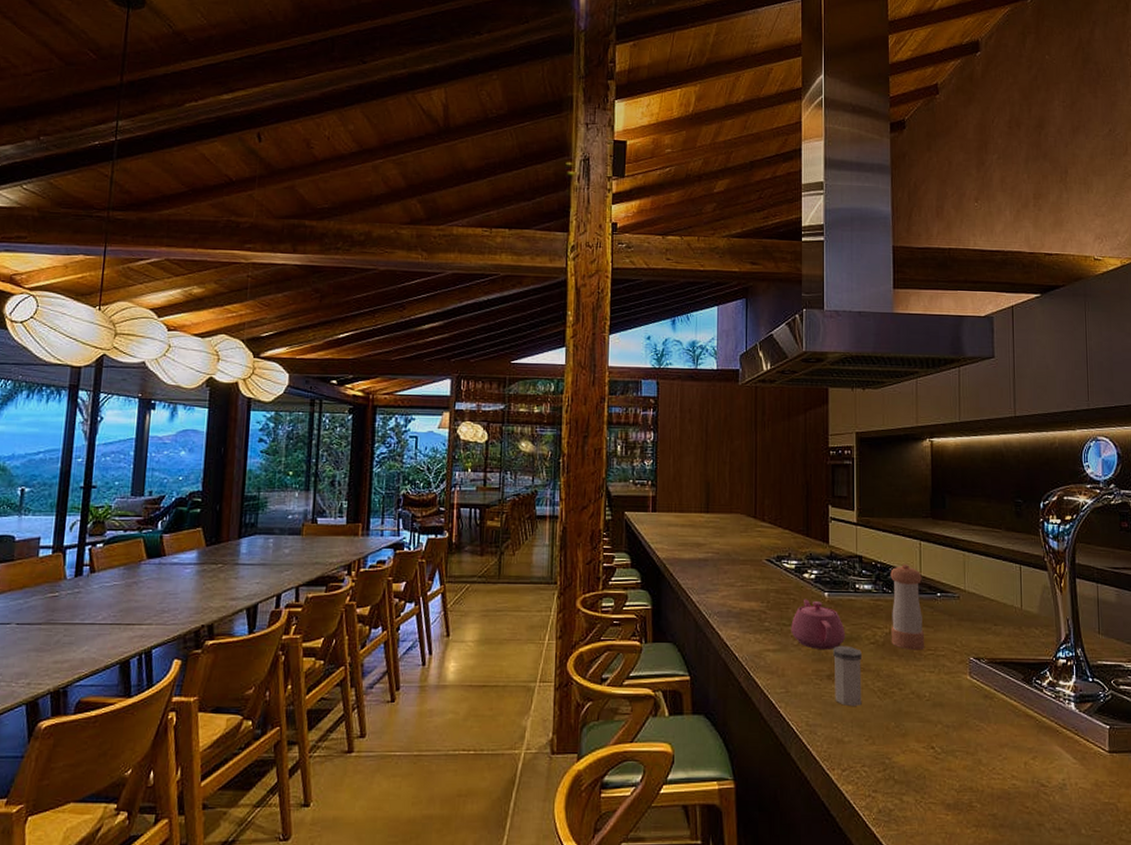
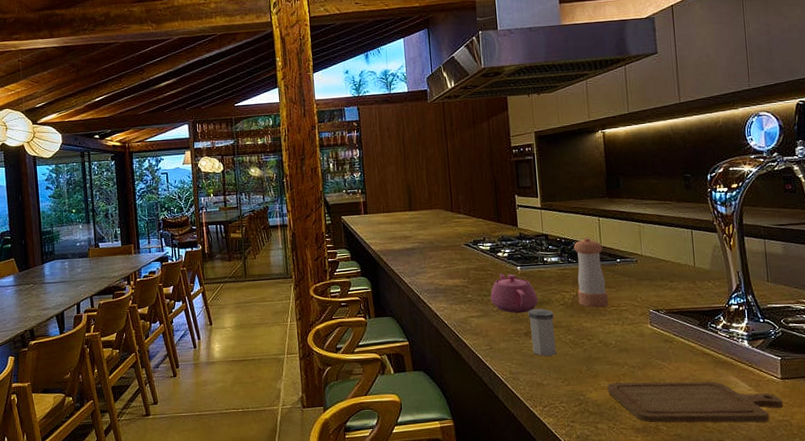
chopping board: none [916,745,1110,804] -> present [607,381,784,423]

